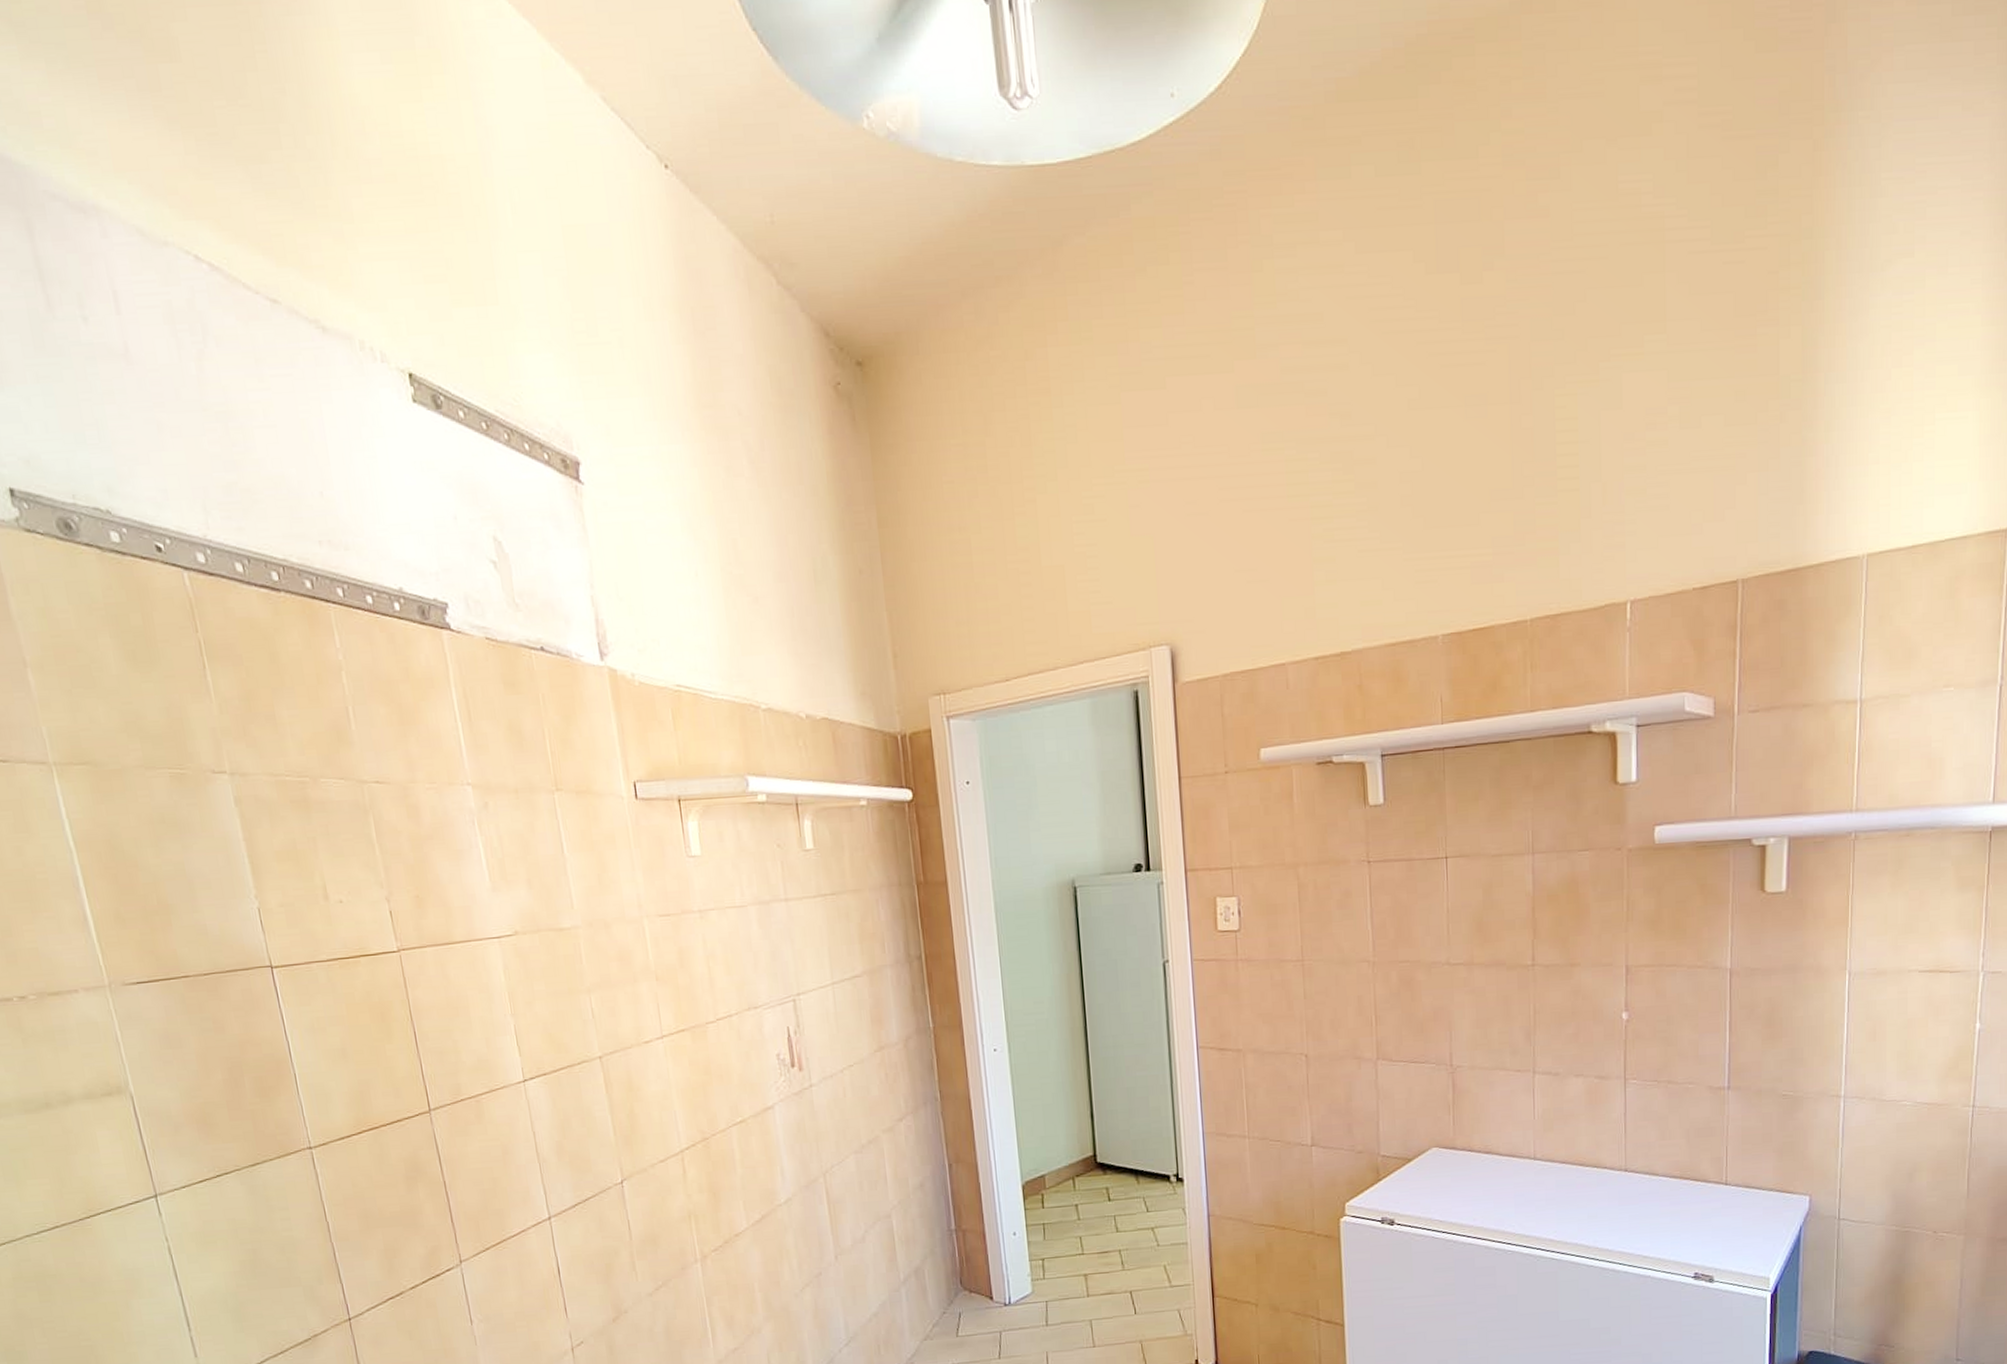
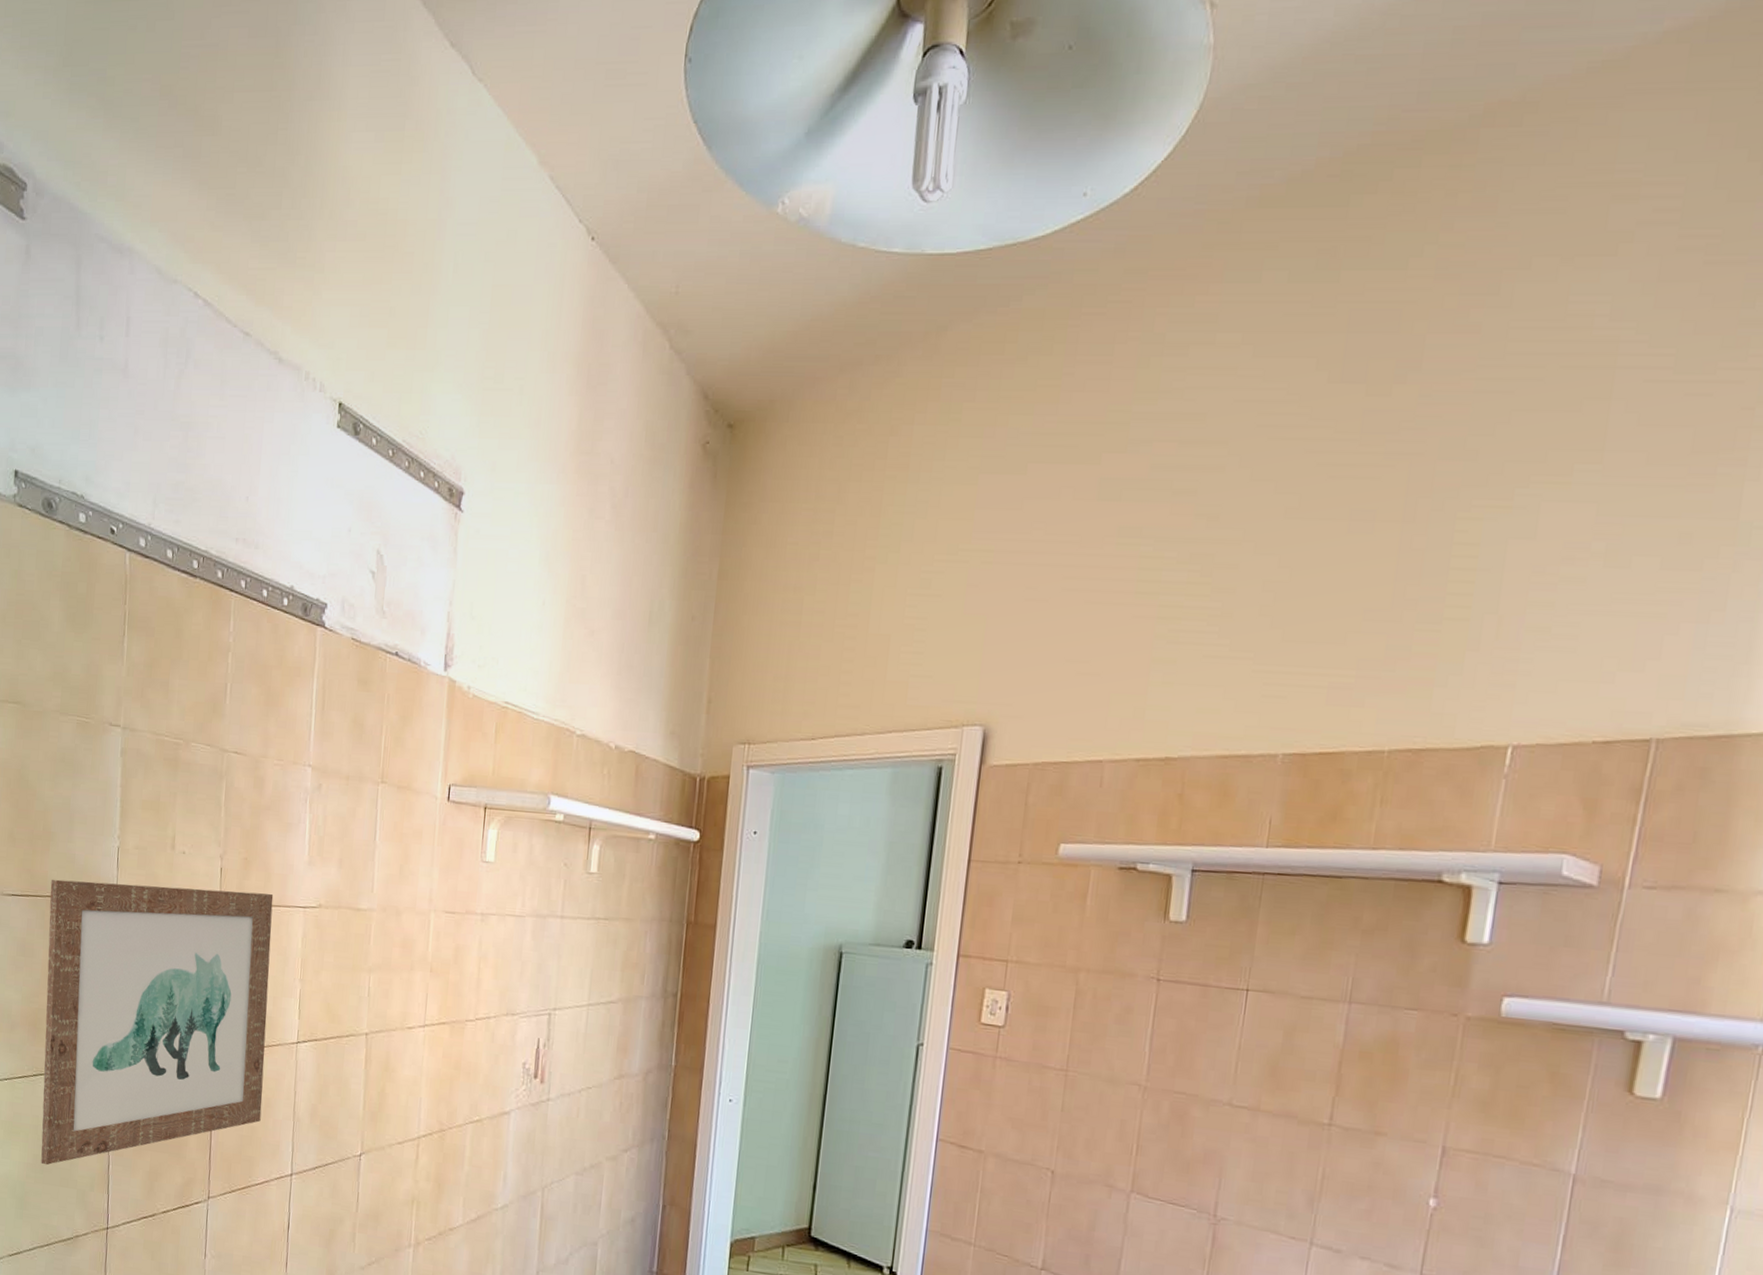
wall art: none [182,930,502,1269] -> present [41,879,274,1165]

